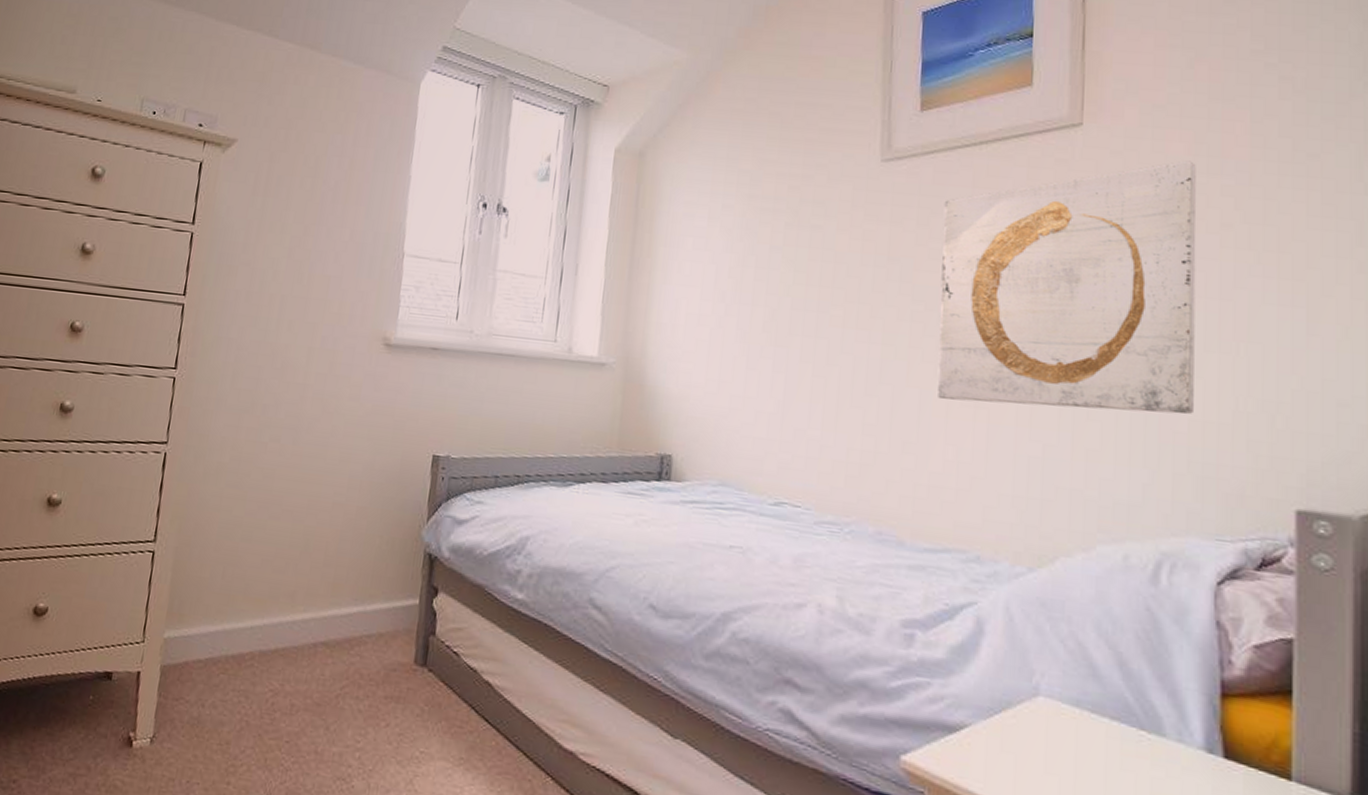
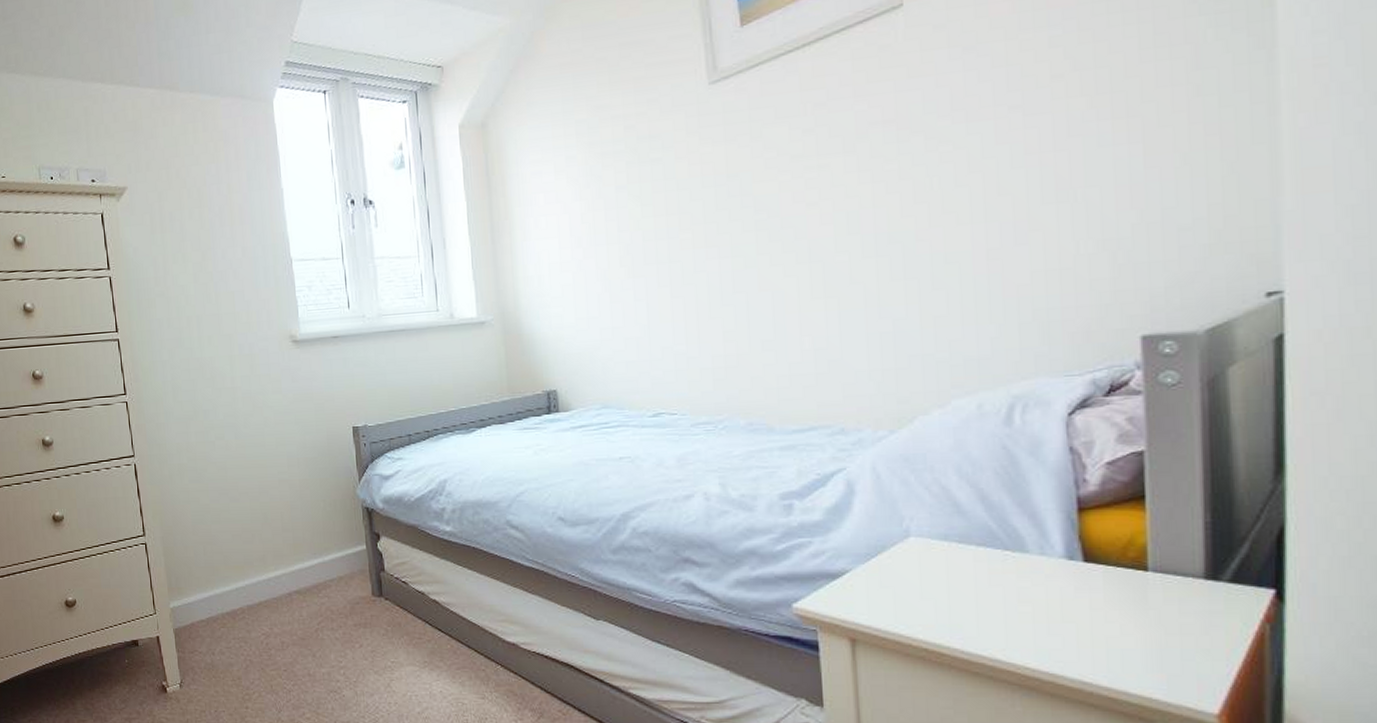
wall art: present [937,160,1197,415] -> none [774,19,1035,296]

